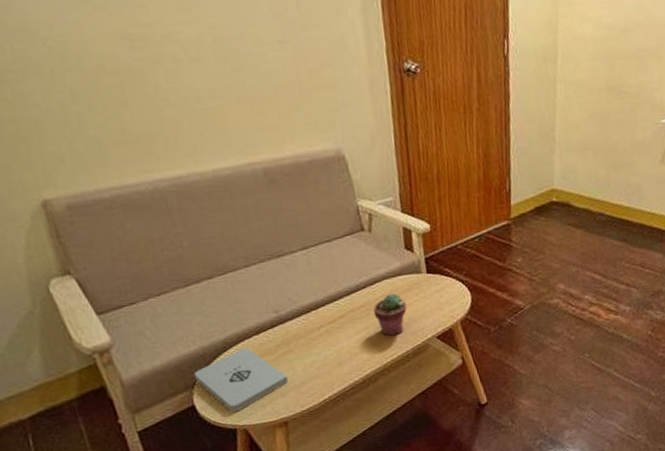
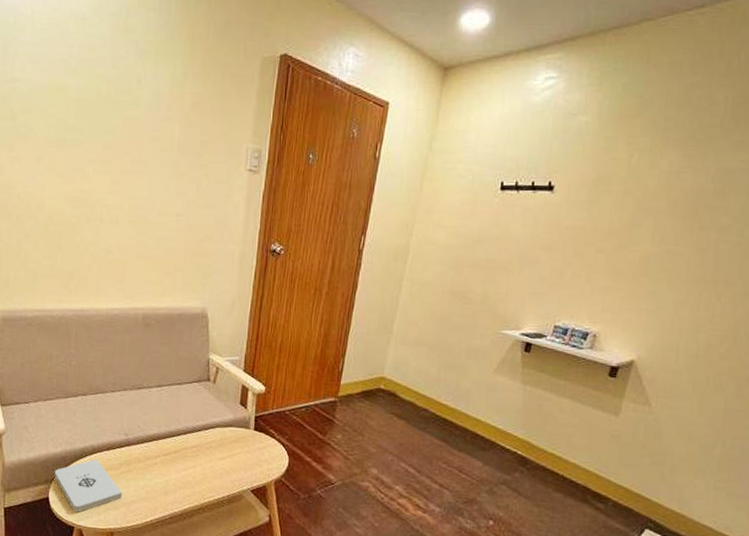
potted succulent: present [373,293,407,336] -> none [202,441,231,479]

